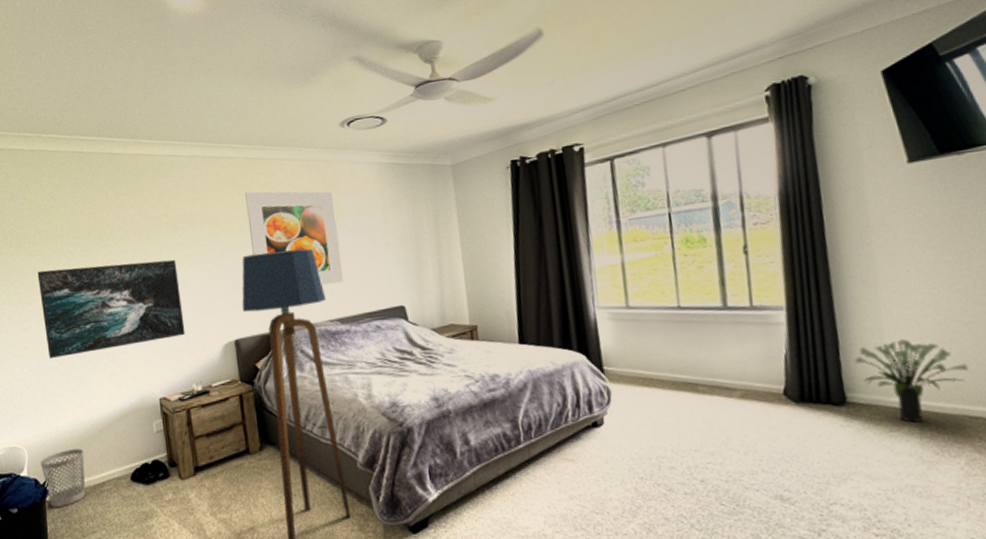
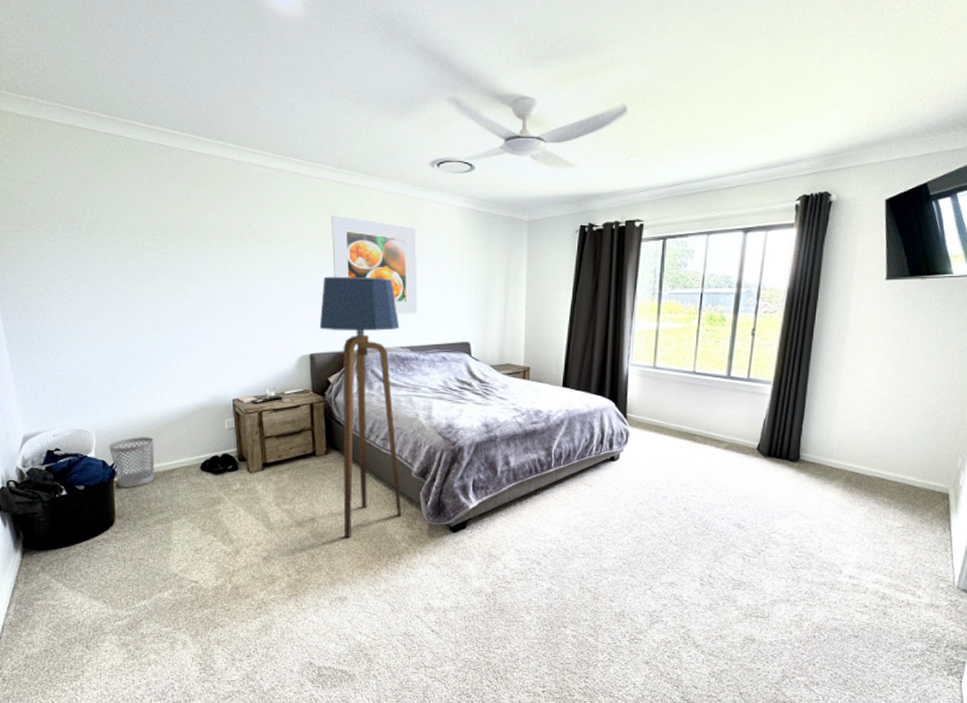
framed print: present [37,259,185,359] -> none [109,262,262,351]
potted plant: present [853,339,969,423] -> none [811,417,887,479]

